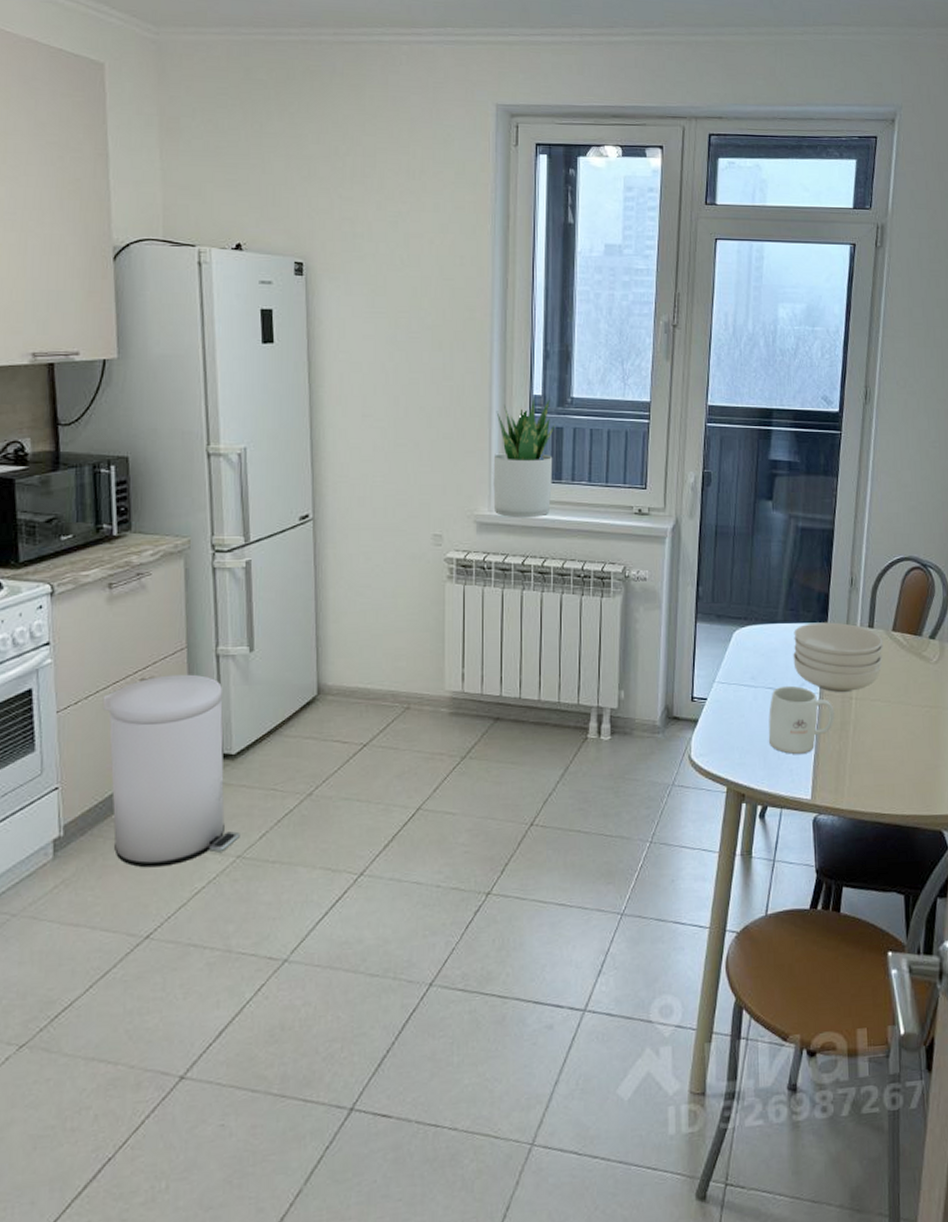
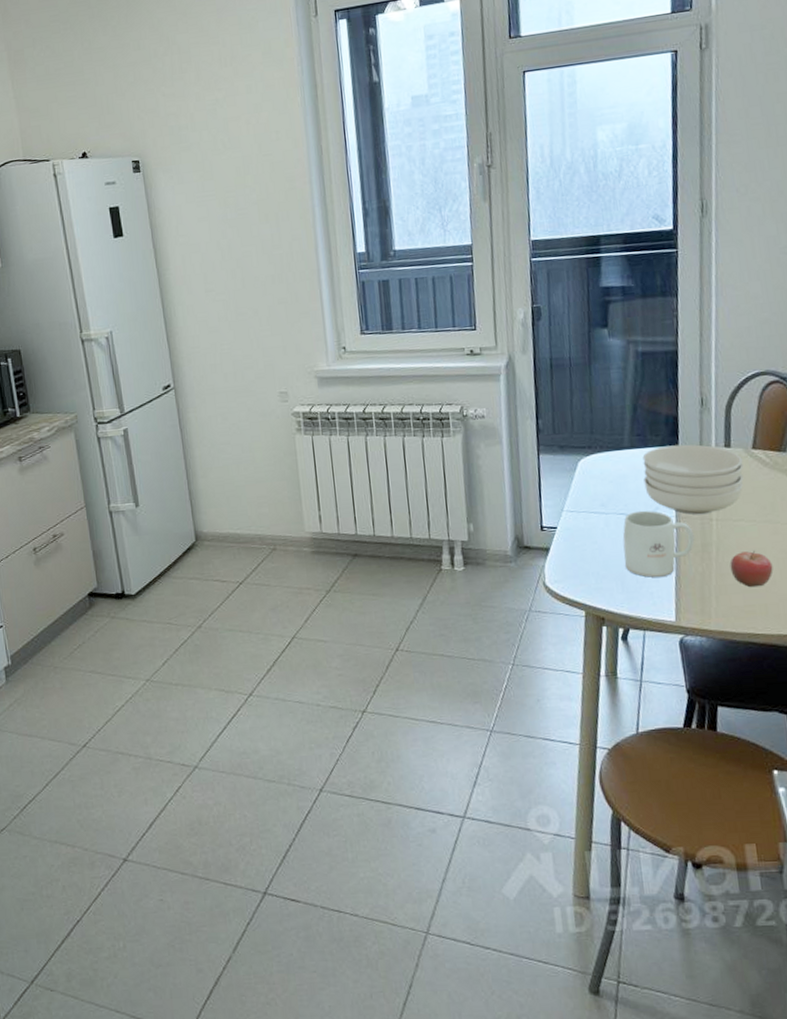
pedal bin: present [102,674,240,868] -> none [26,528,147,690]
planter: present [493,397,556,518] -> none [324,255,384,370]
fruit: none [864,731,902,768] -> present [730,551,773,588]

